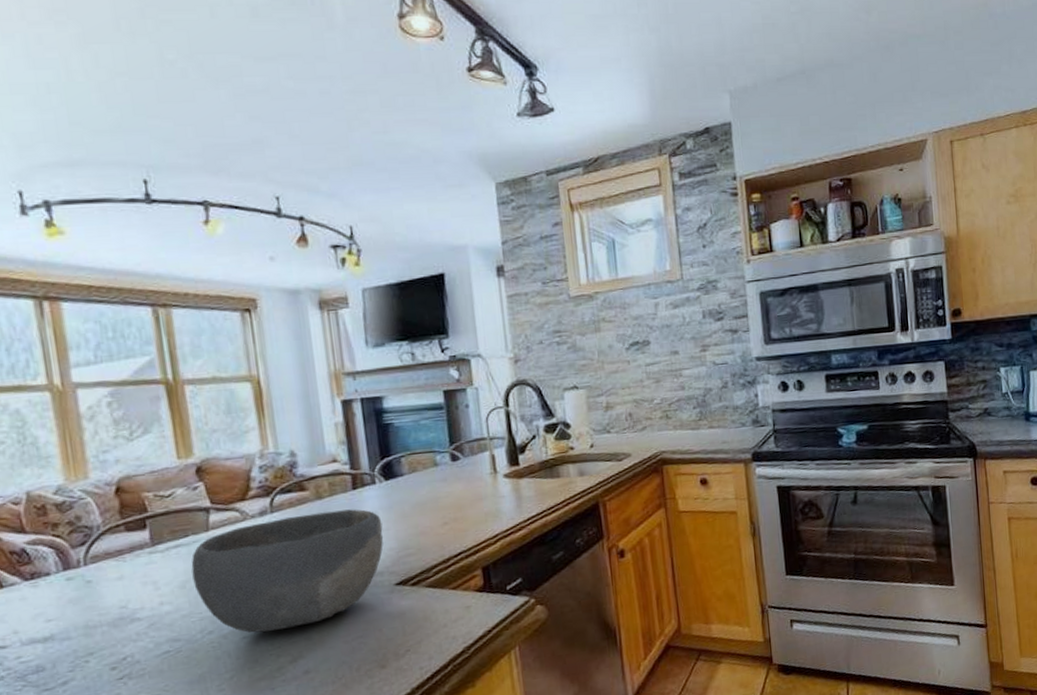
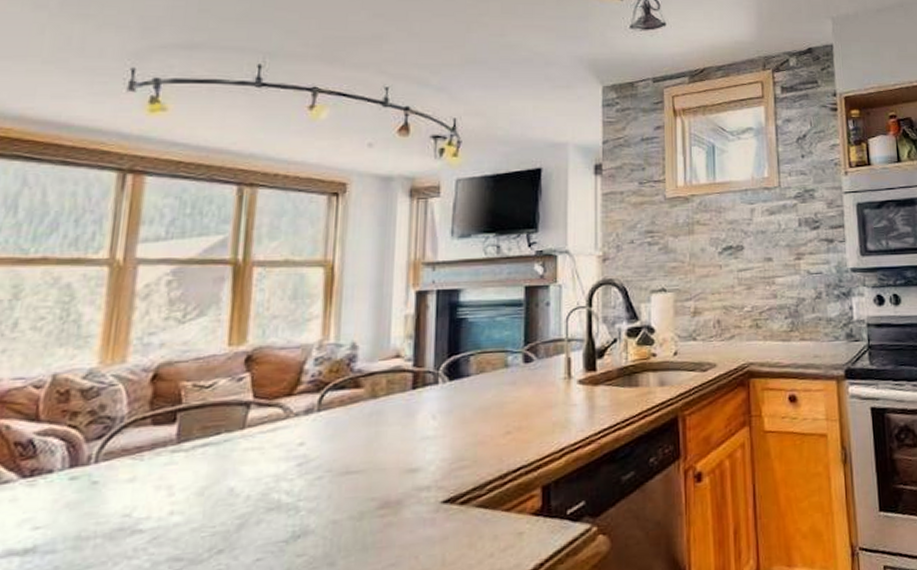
bowl: present [191,509,384,633] -> none [213,411,438,555]

